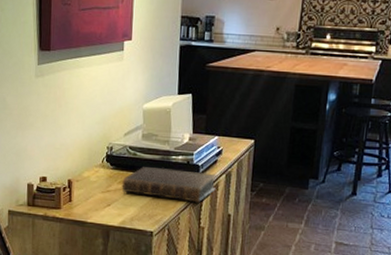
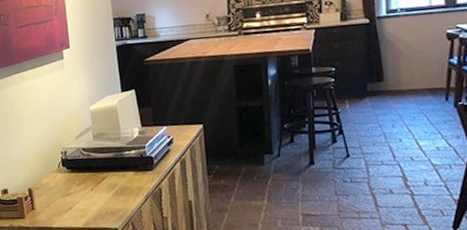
book: present [121,167,217,203] -> none [80,163,173,194]

